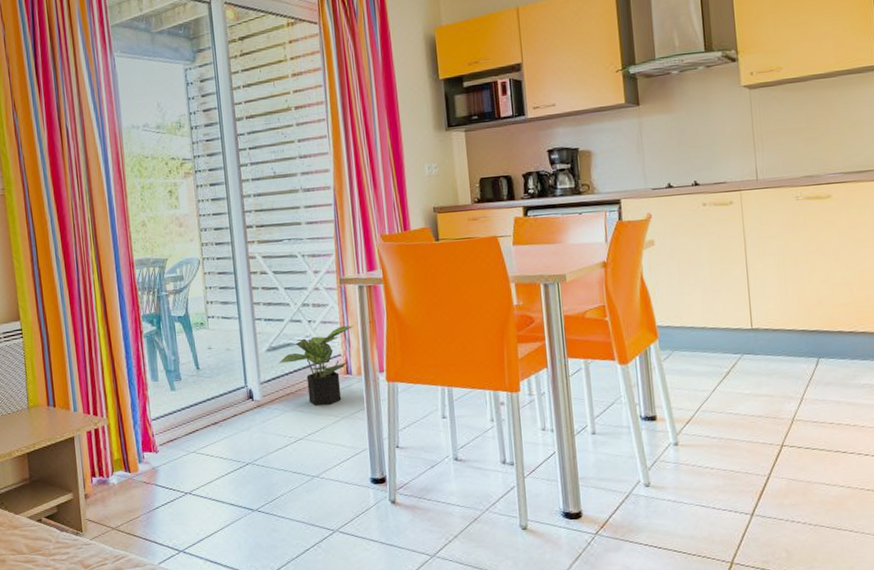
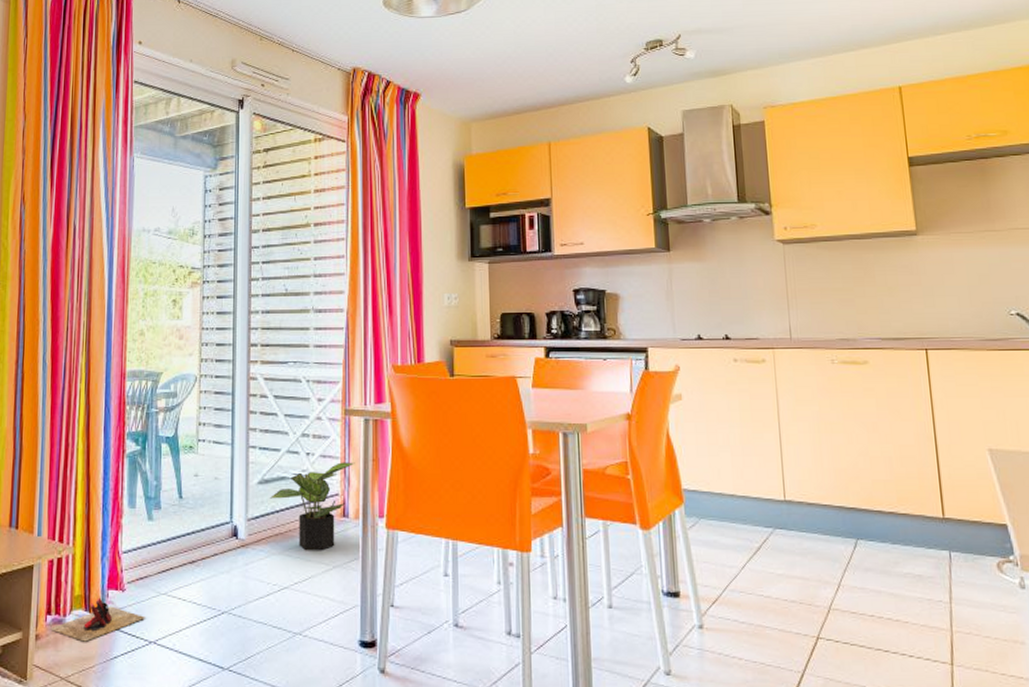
slippers: none [97,459,179,497] -> present [50,597,145,642]

